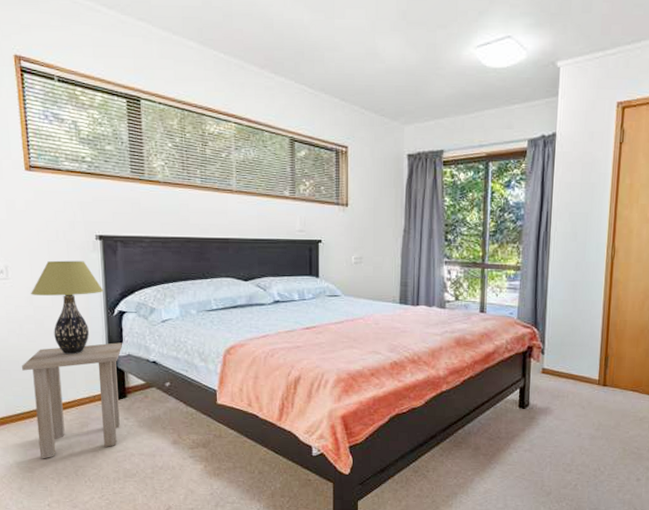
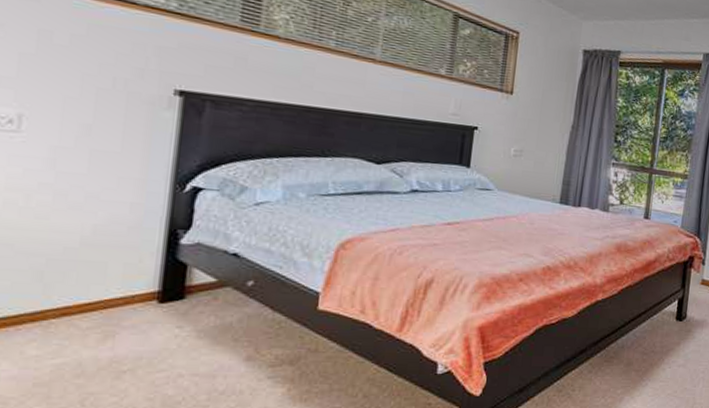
side table: present [22,342,122,459] -> none [17,226,190,384]
table lamp: present [30,260,104,355] -> none [53,114,174,240]

